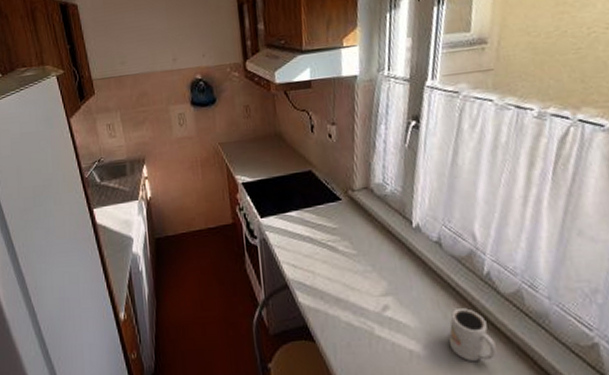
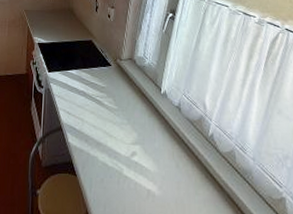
mug: present [448,308,497,362] -> none [177,160,212,204]

